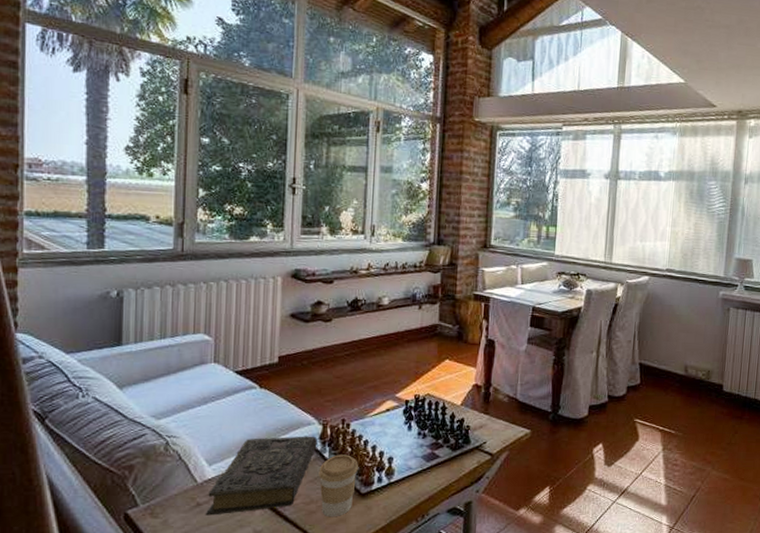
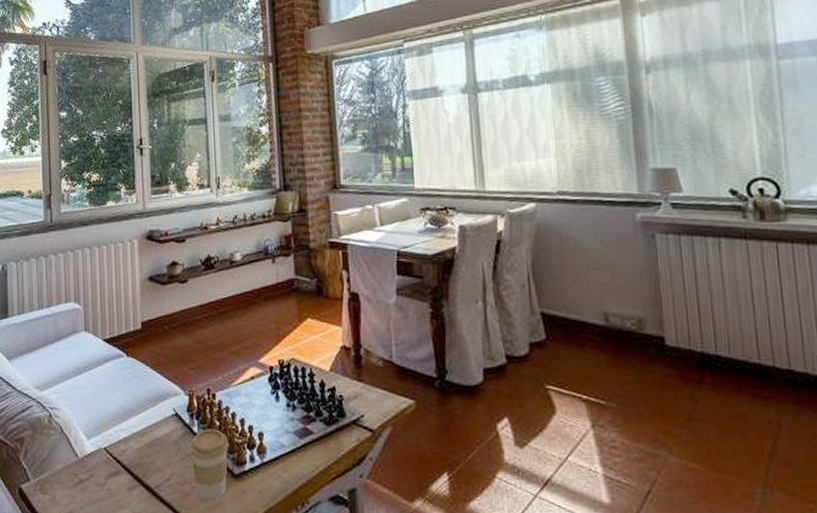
book: present [205,436,318,516] -> none [87,407,186,494]

